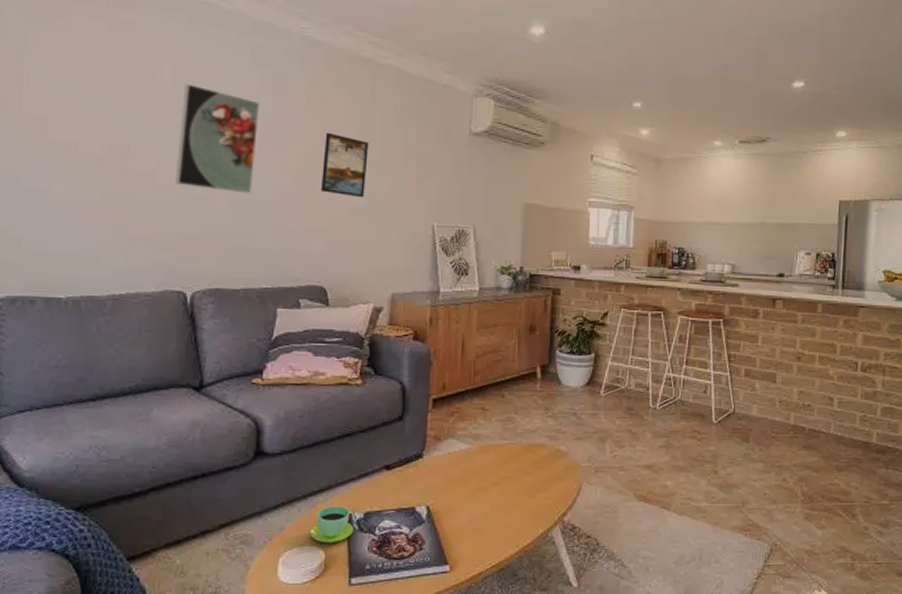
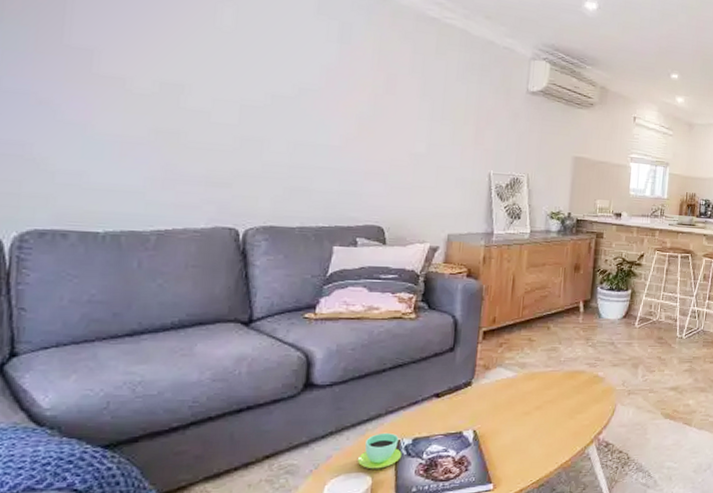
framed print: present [175,83,260,195] -> none [231,27,325,137]
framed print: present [321,132,369,198] -> none [383,83,431,145]

